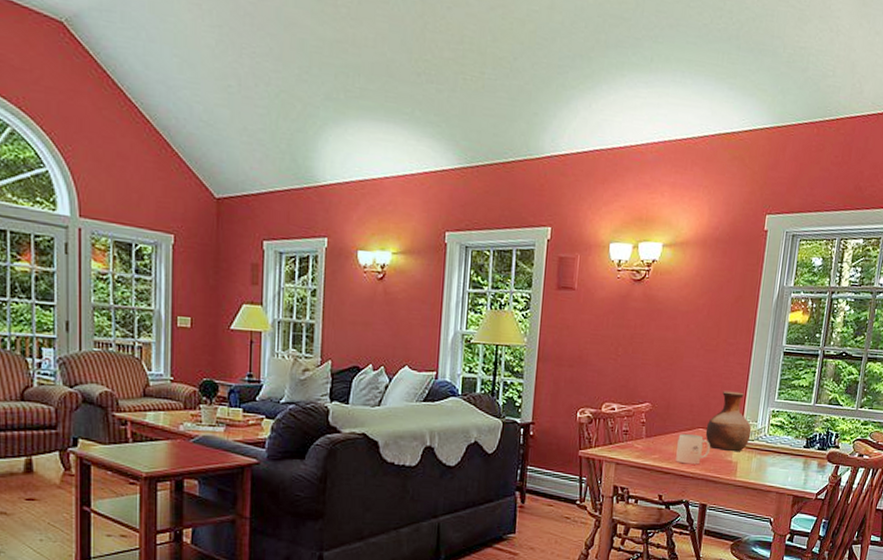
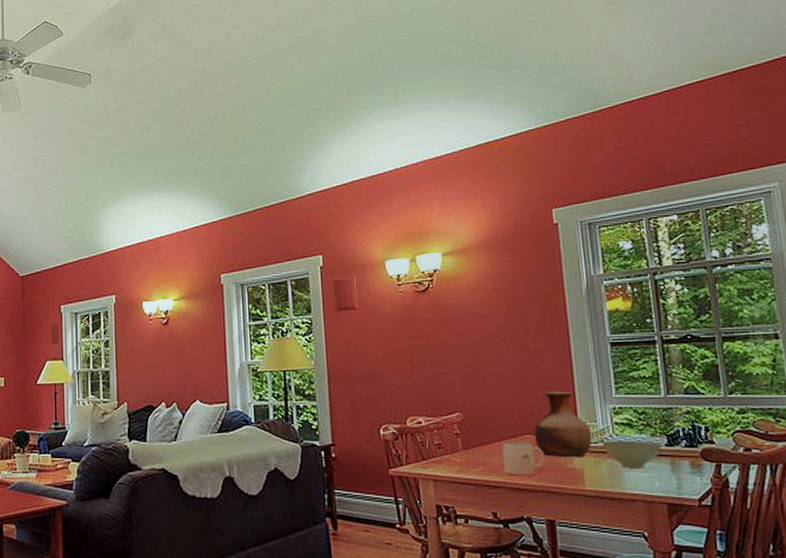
bowl: none [756,439,802,465] -> present [601,440,662,469]

